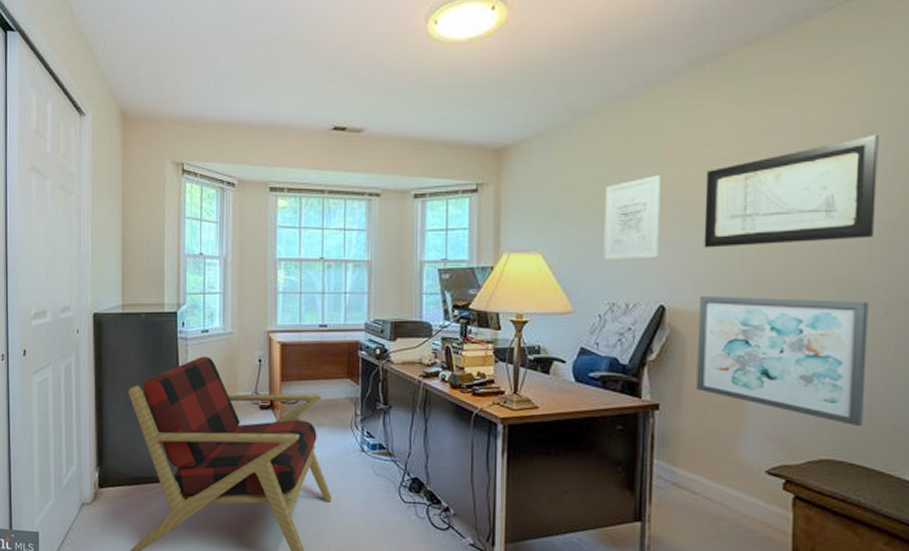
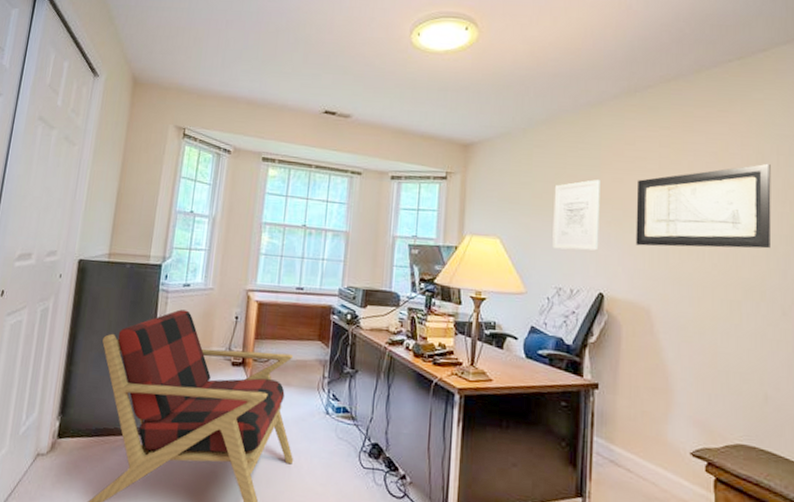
wall art: present [696,295,869,427] -> none [630,287,771,416]

